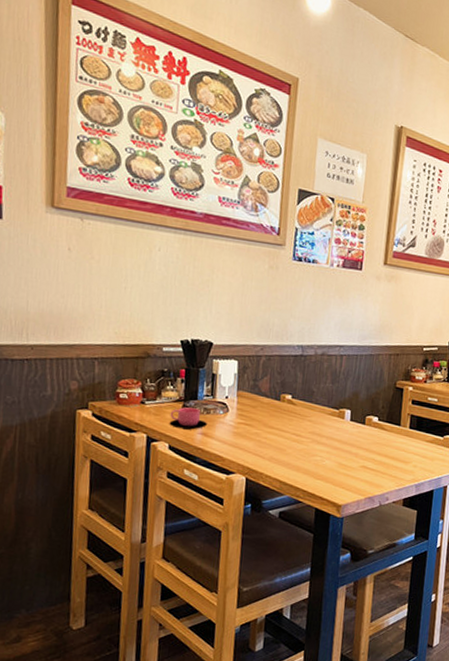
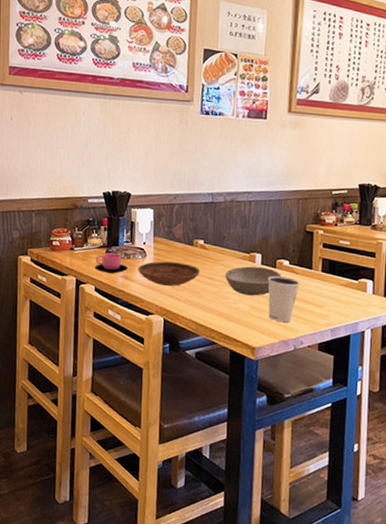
bowl: none [218,417,286,443] -> present [138,261,200,286]
soup bowl: none [312,422,371,453] -> present [224,266,282,296]
dixie cup: none [355,432,388,479] -> present [268,276,300,322]

